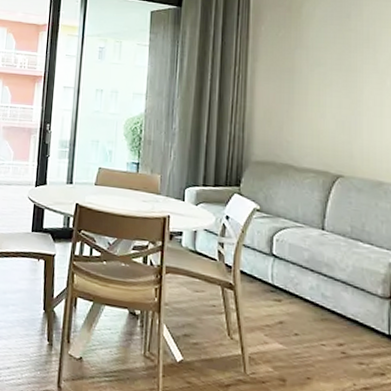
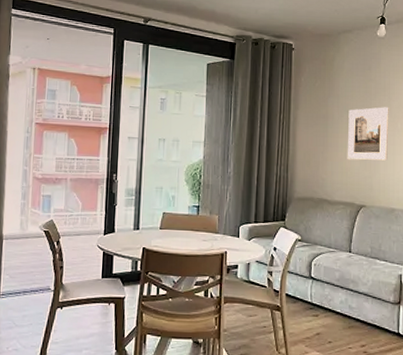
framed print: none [319,61,375,124] -> present [347,107,389,161]

